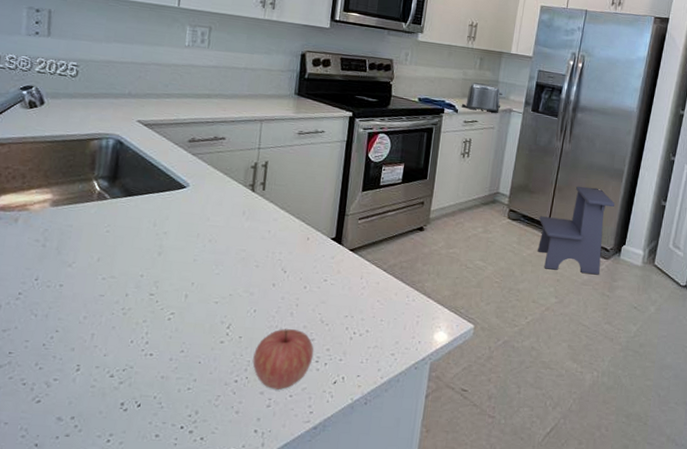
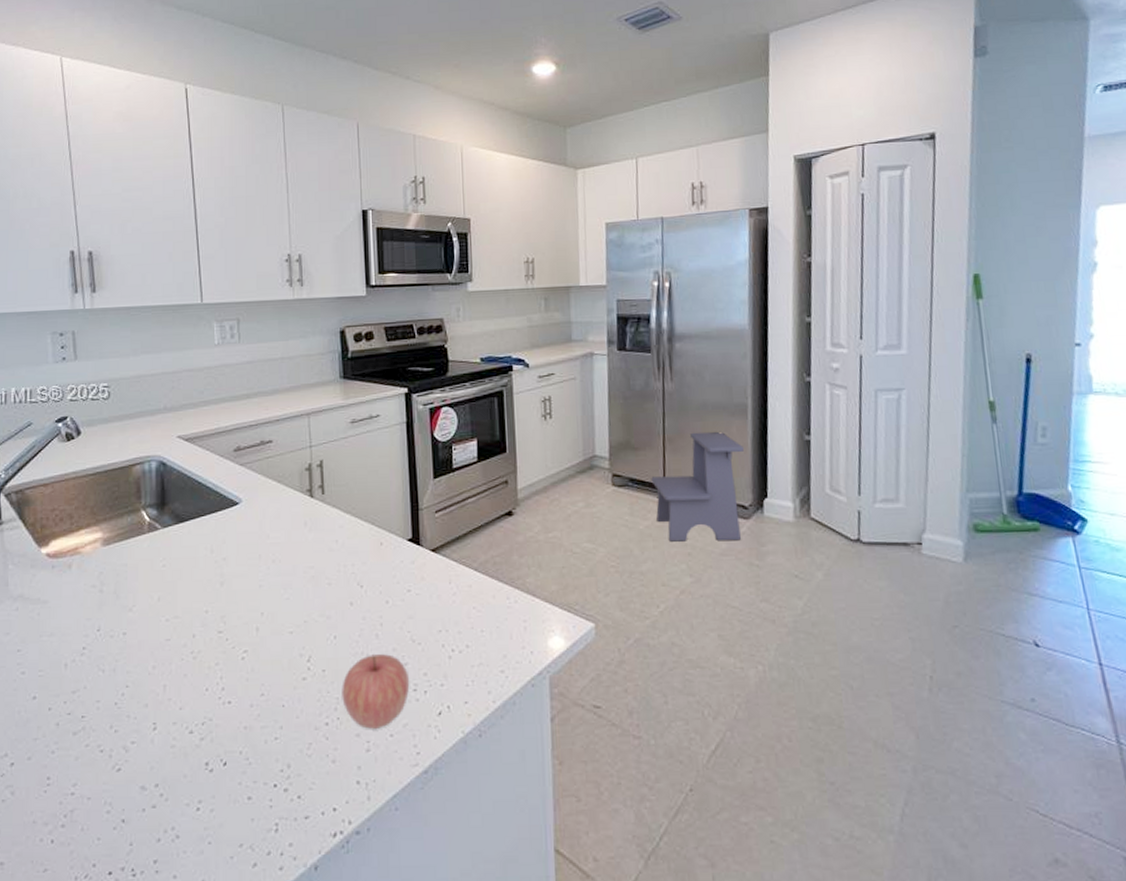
toaster: present [461,82,503,113] -> none [531,327,580,362]

